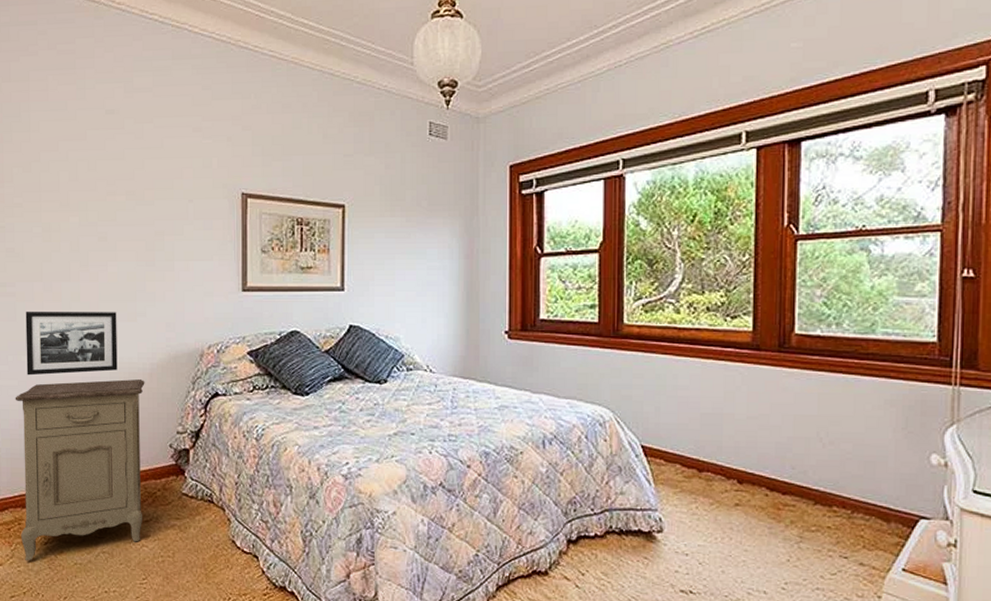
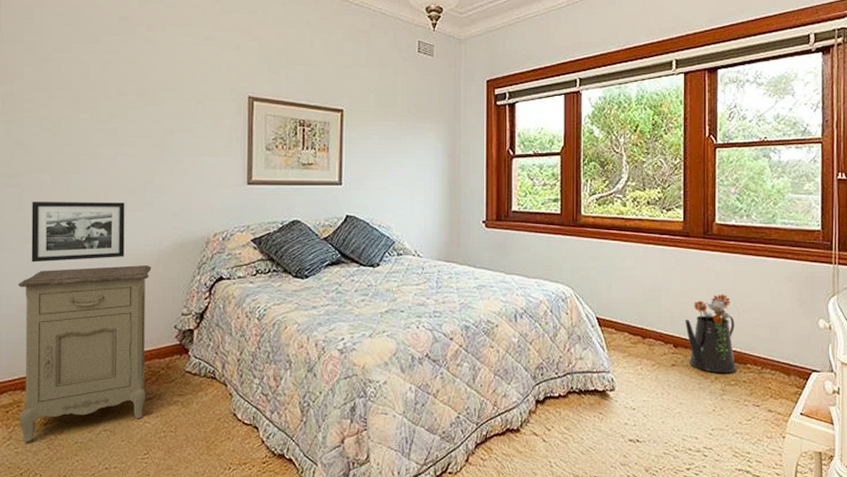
watering can: none [753,420,819,517] -> present [685,294,737,374]

